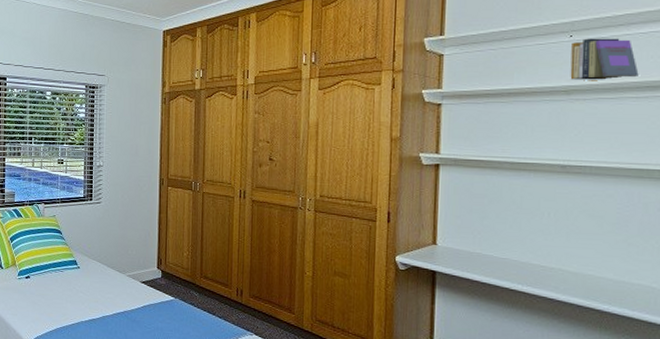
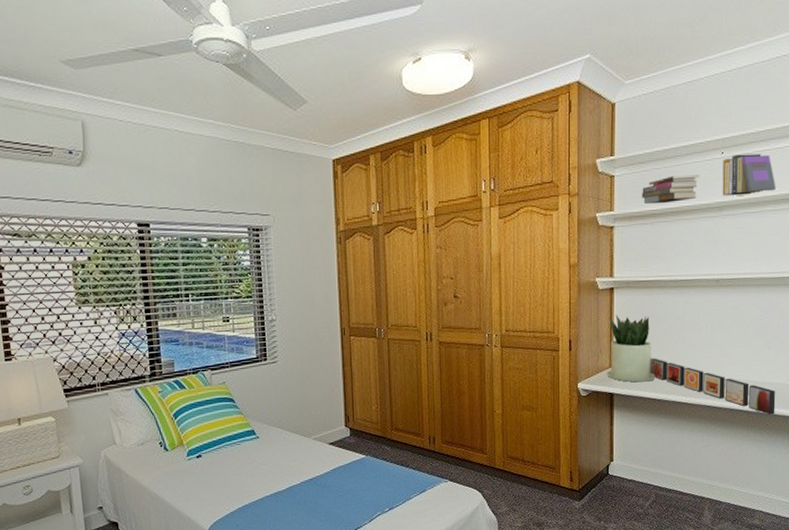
planter: none [428,192,486,264] -> present [606,315,656,383]
books: none [474,57,544,85] -> present [642,175,700,205]
picture frame: none [479,240,638,319] -> present [650,358,776,415]

